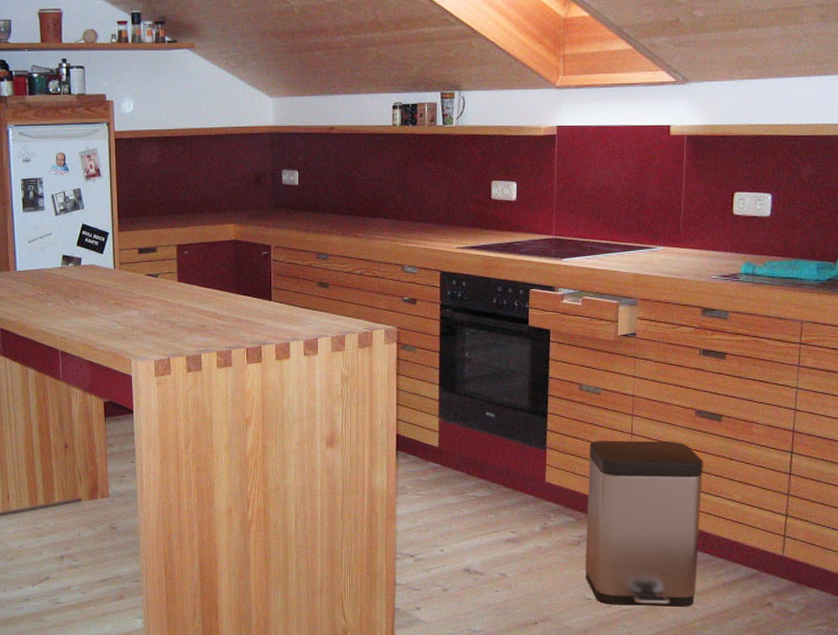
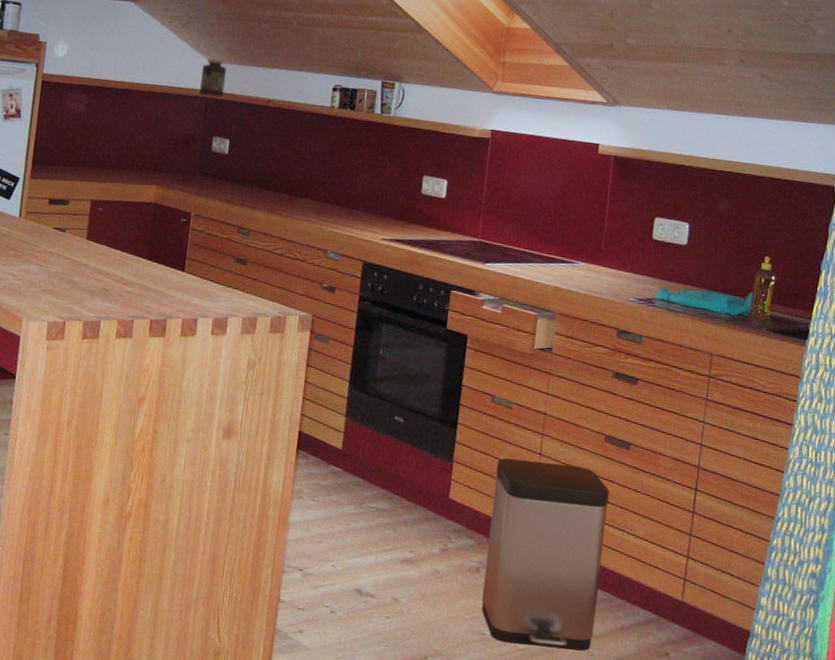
jar: none [262,95,287,131] -> present [199,59,227,97]

